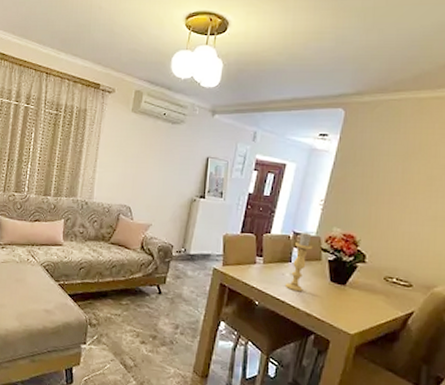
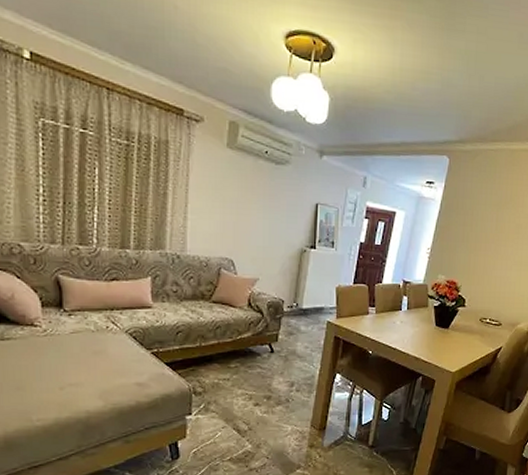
candle holder: present [284,232,313,292] -> none [396,280,421,338]

